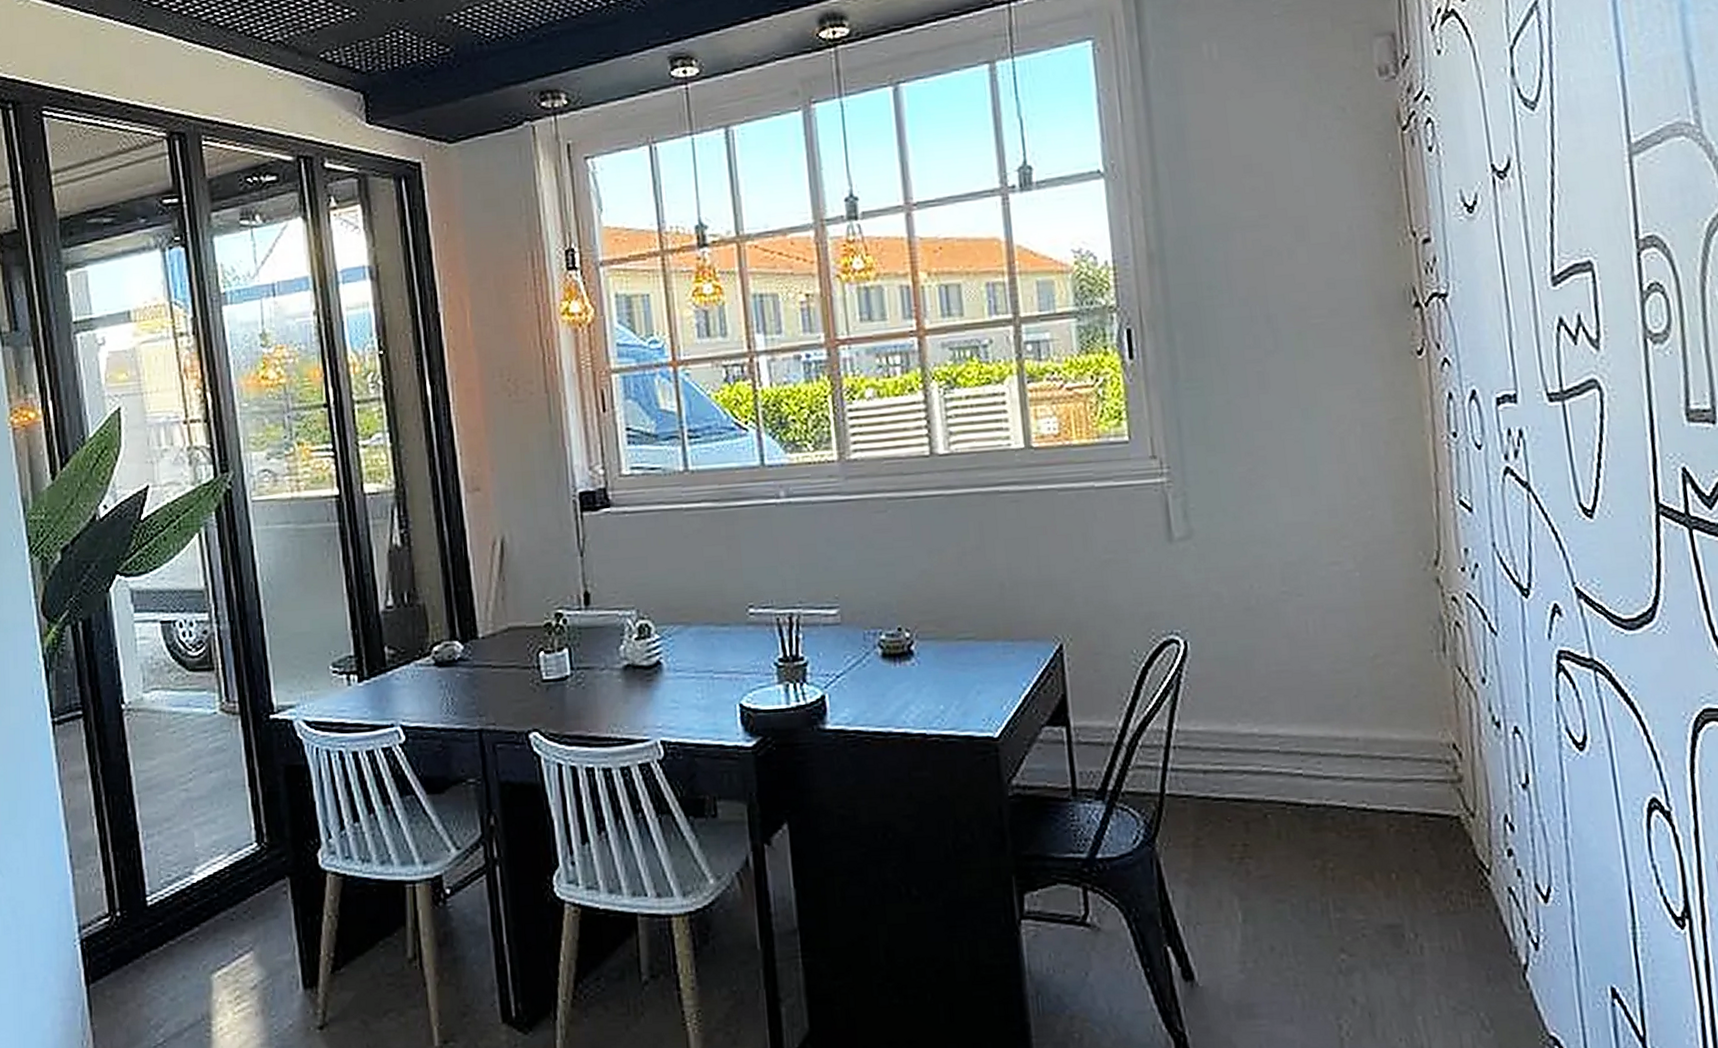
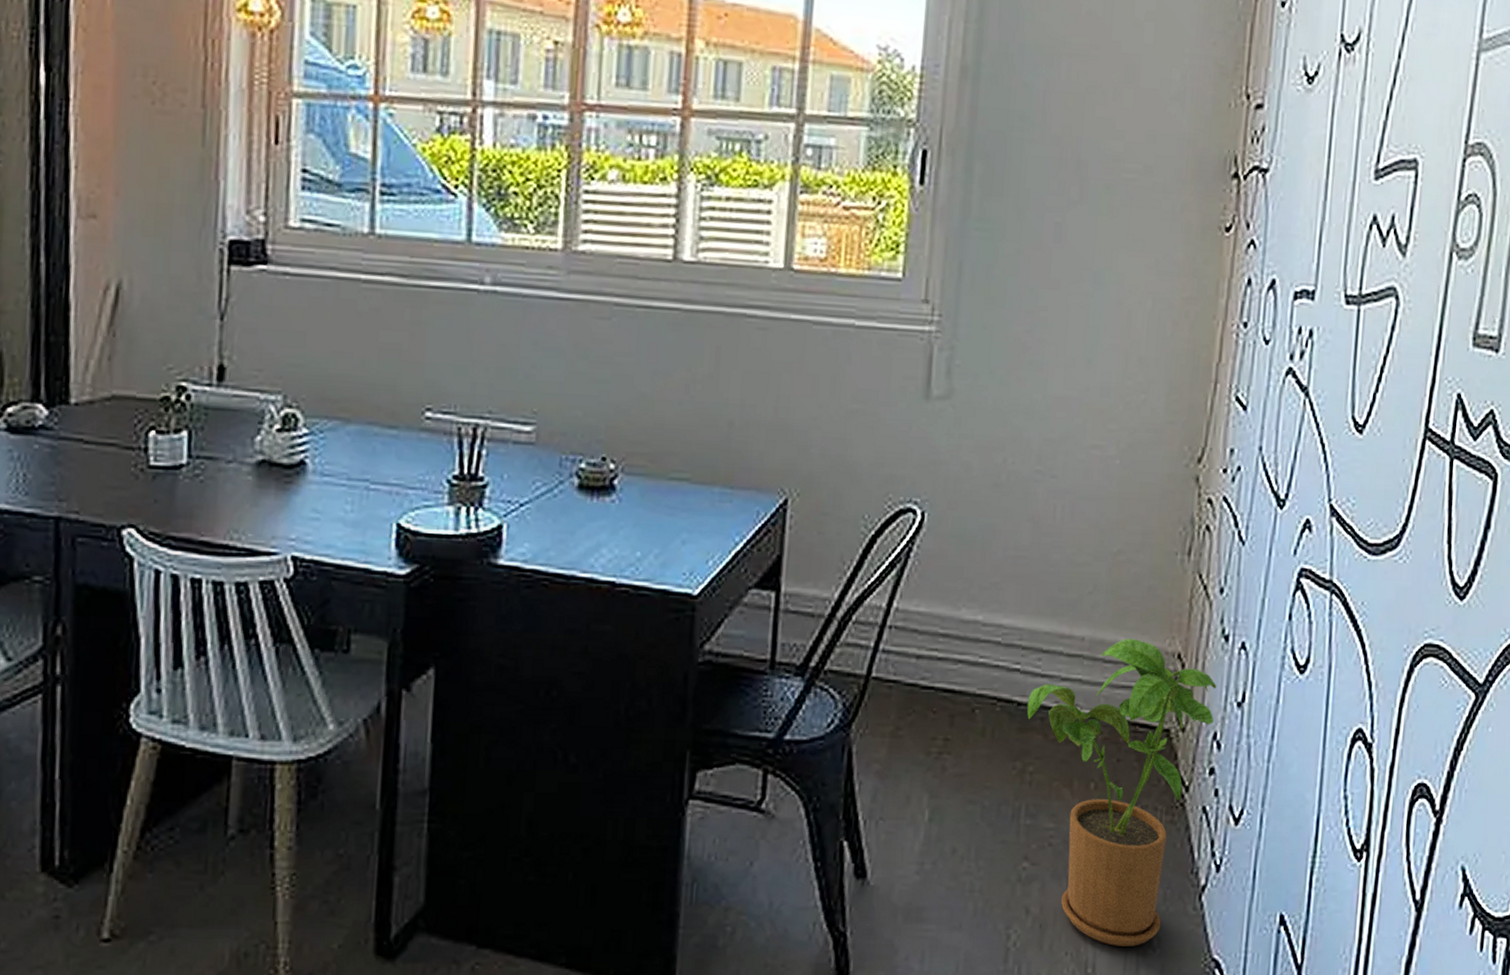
house plant: none [1315,734,1502,1030] -> present [1027,639,1217,946]

